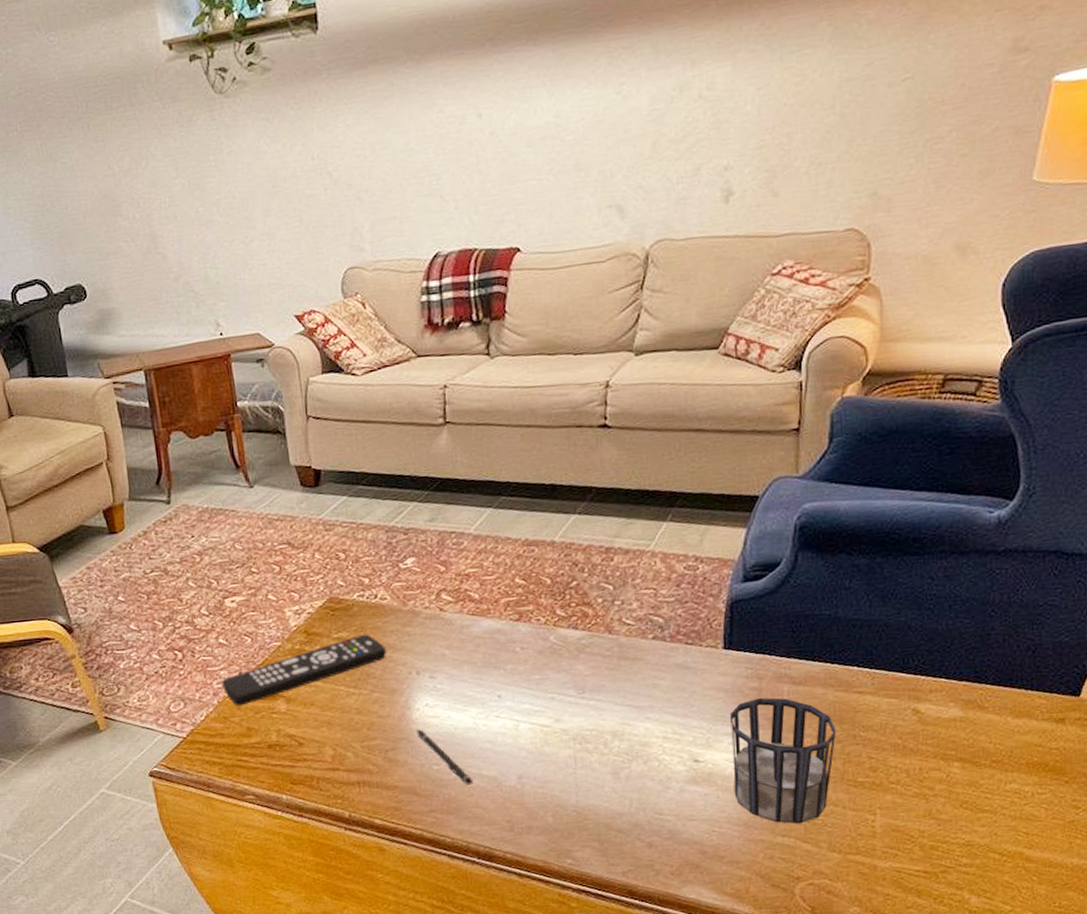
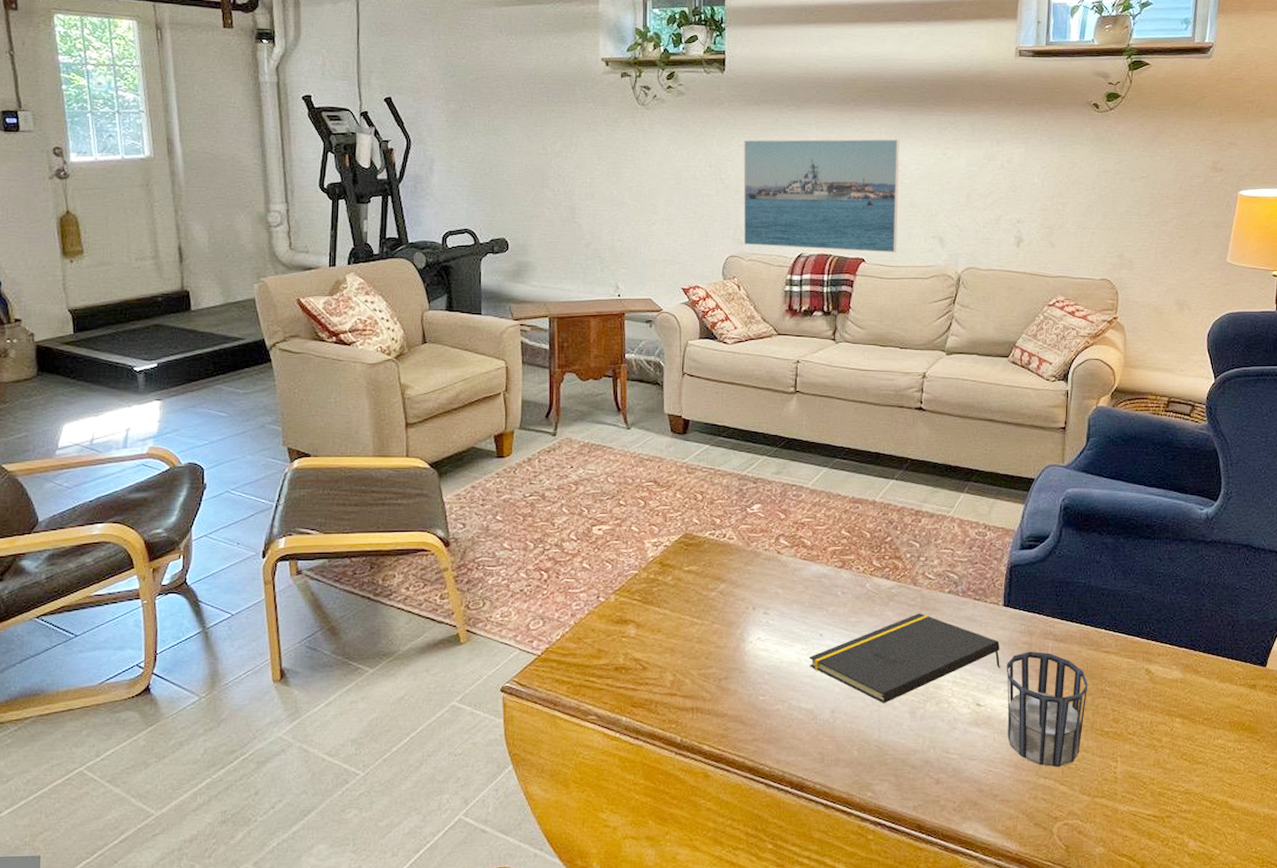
remote control: present [222,634,387,706] -> none [580,569,729,628]
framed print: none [352,82,562,252] -> present [743,139,899,253]
pen: present [416,729,472,785] -> none [748,661,792,716]
notepad: none [487,664,723,767] -> present [809,613,1001,704]

